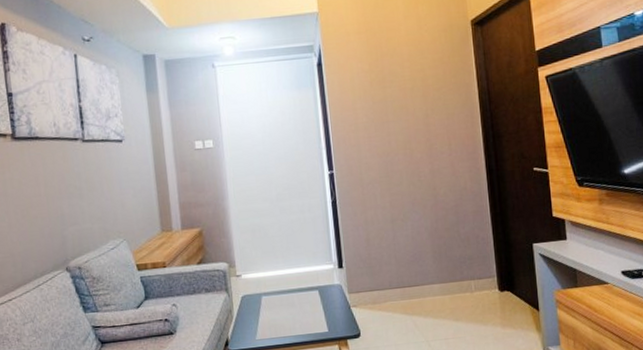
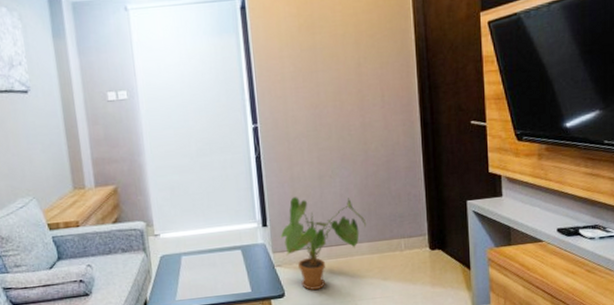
house plant: none [355,239,438,330] -> present [280,197,367,290]

